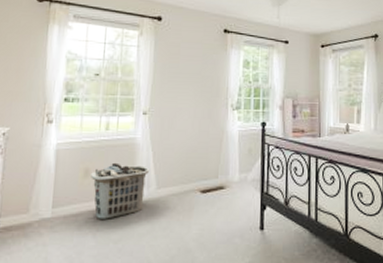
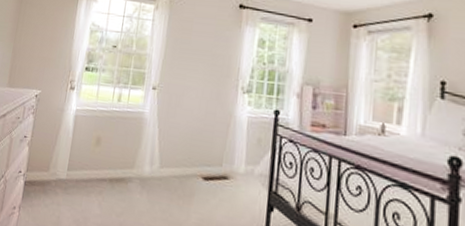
clothes hamper: present [91,162,149,219] -> none [101,134,154,191]

